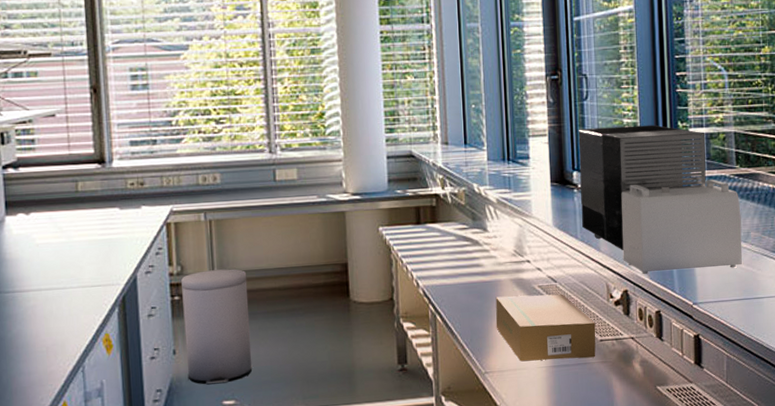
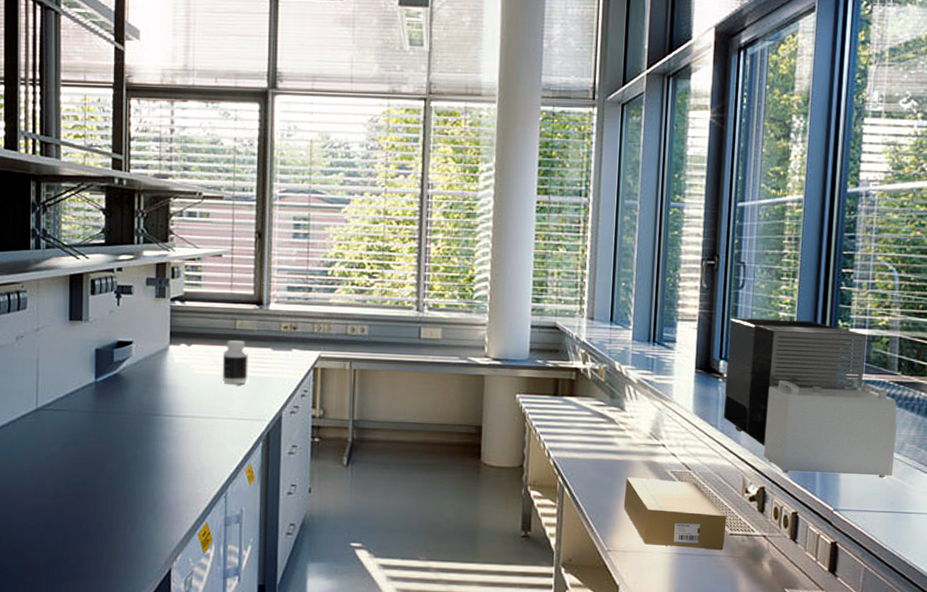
medicine bottle: none [66,202,96,251] -> present [222,340,248,385]
pedal bin: present [181,268,253,385] -> none [320,417,384,526]

